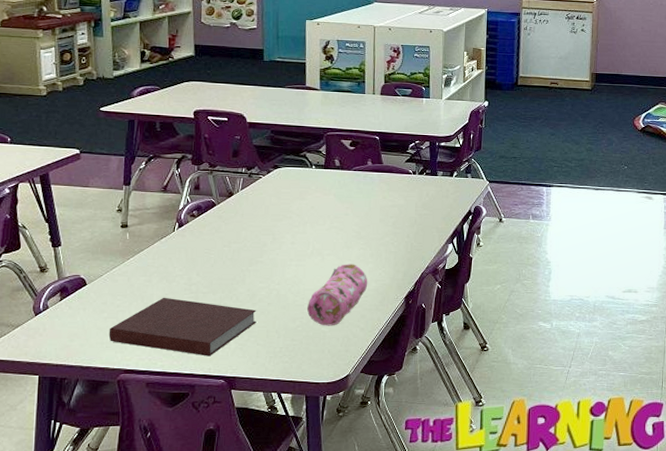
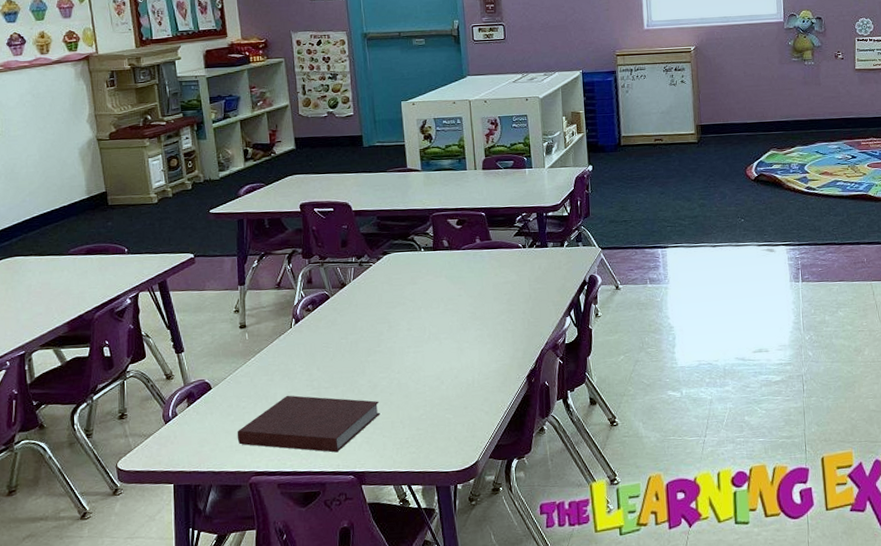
pencil case: present [307,264,368,326] -> none [429,346,488,413]

